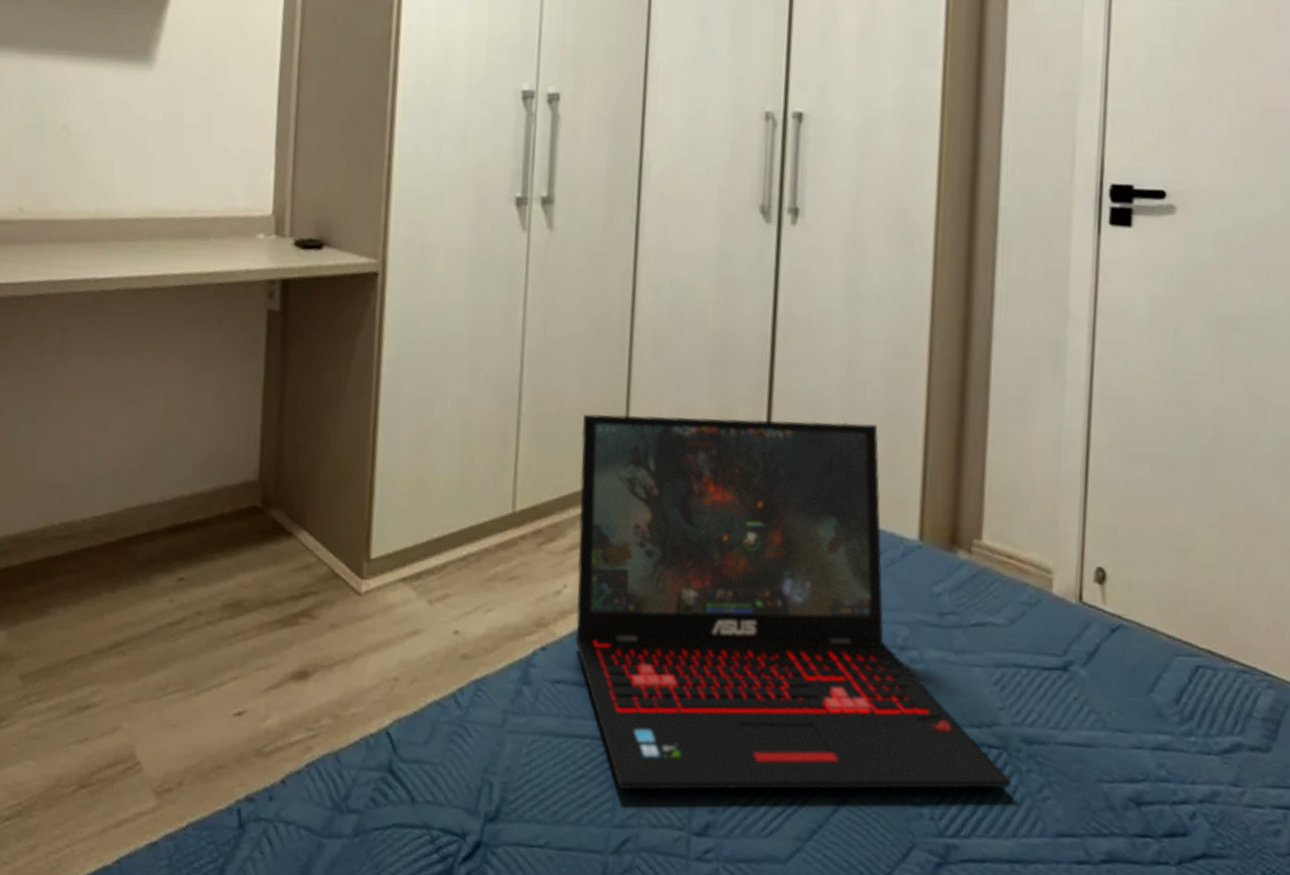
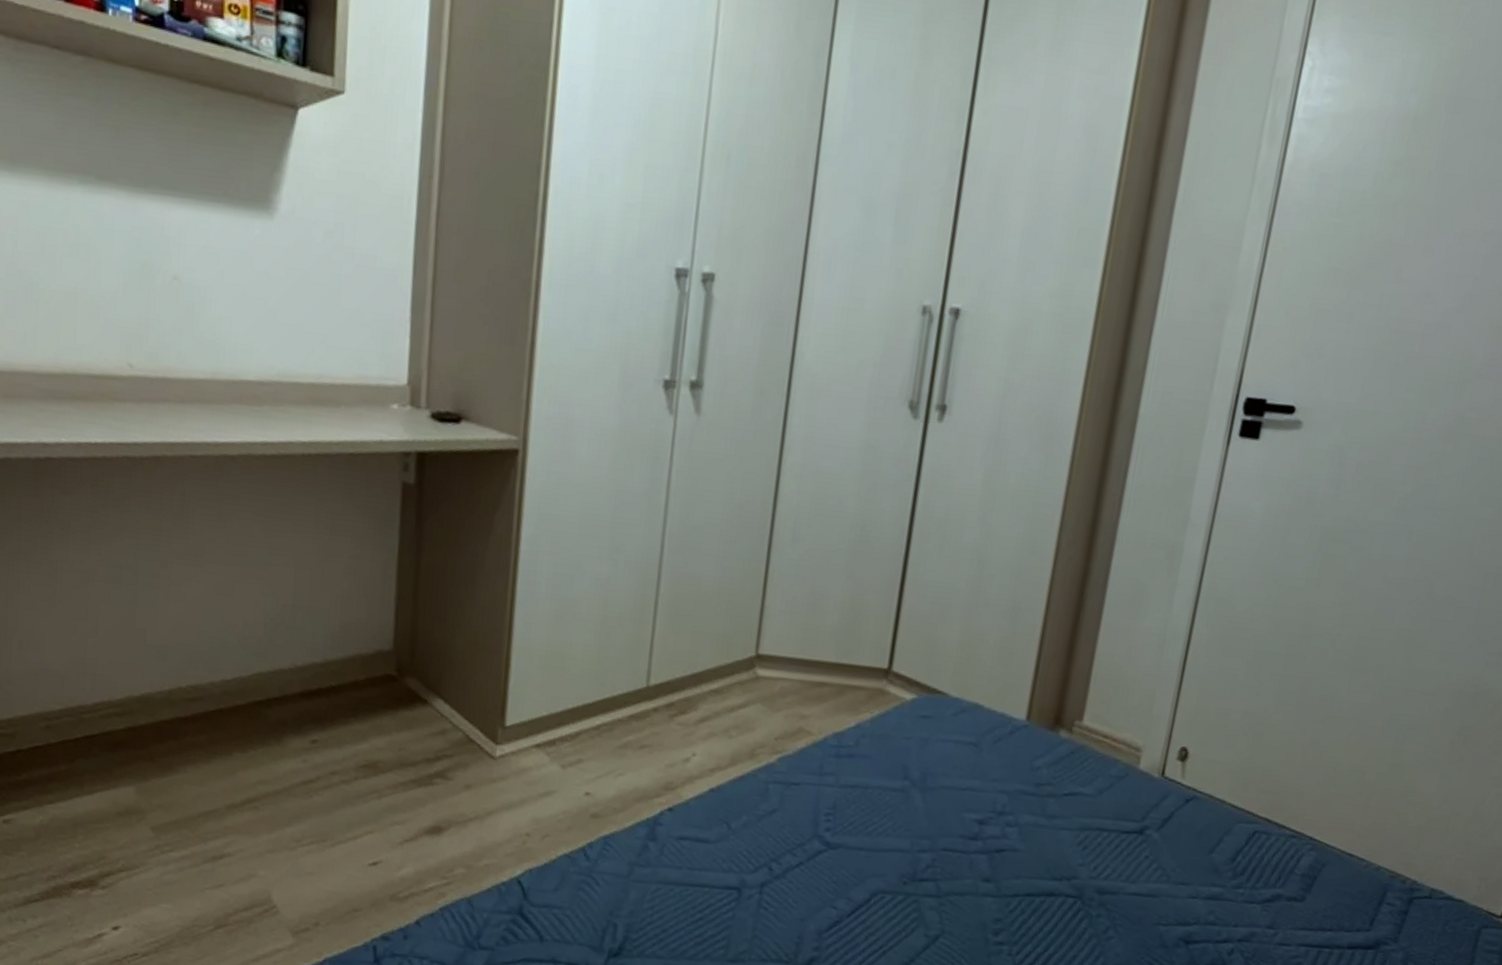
laptop: present [575,413,1011,791] -> none [701,596,1082,931]

